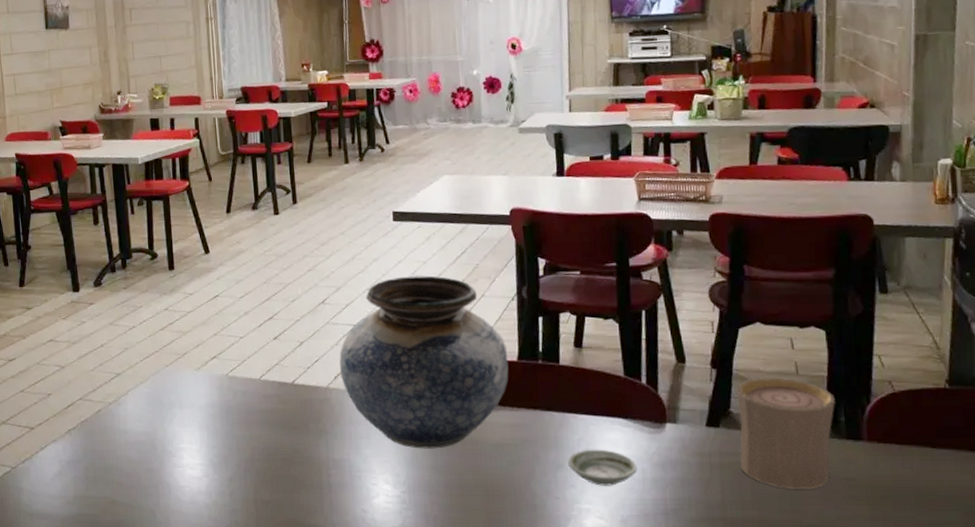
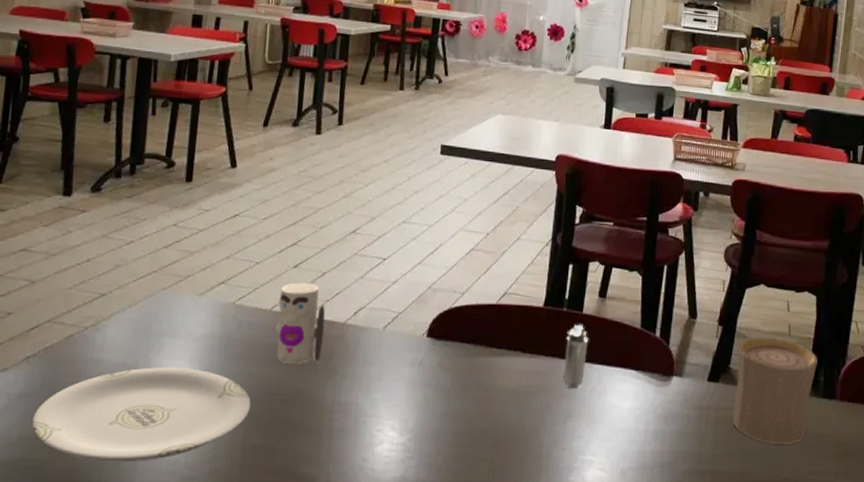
plate: none [82,434,256,516] -> present [32,367,251,463]
toy: none [265,353,311,426] -> present [275,282,325,364]
vase: present [339,275,509,449] -> none [361,212,535,394]
shaker: none [545,375,570,439] -> present [562,324,588,389]
saucer: present [568,449,638,486] -> none [578,399,642,438]

